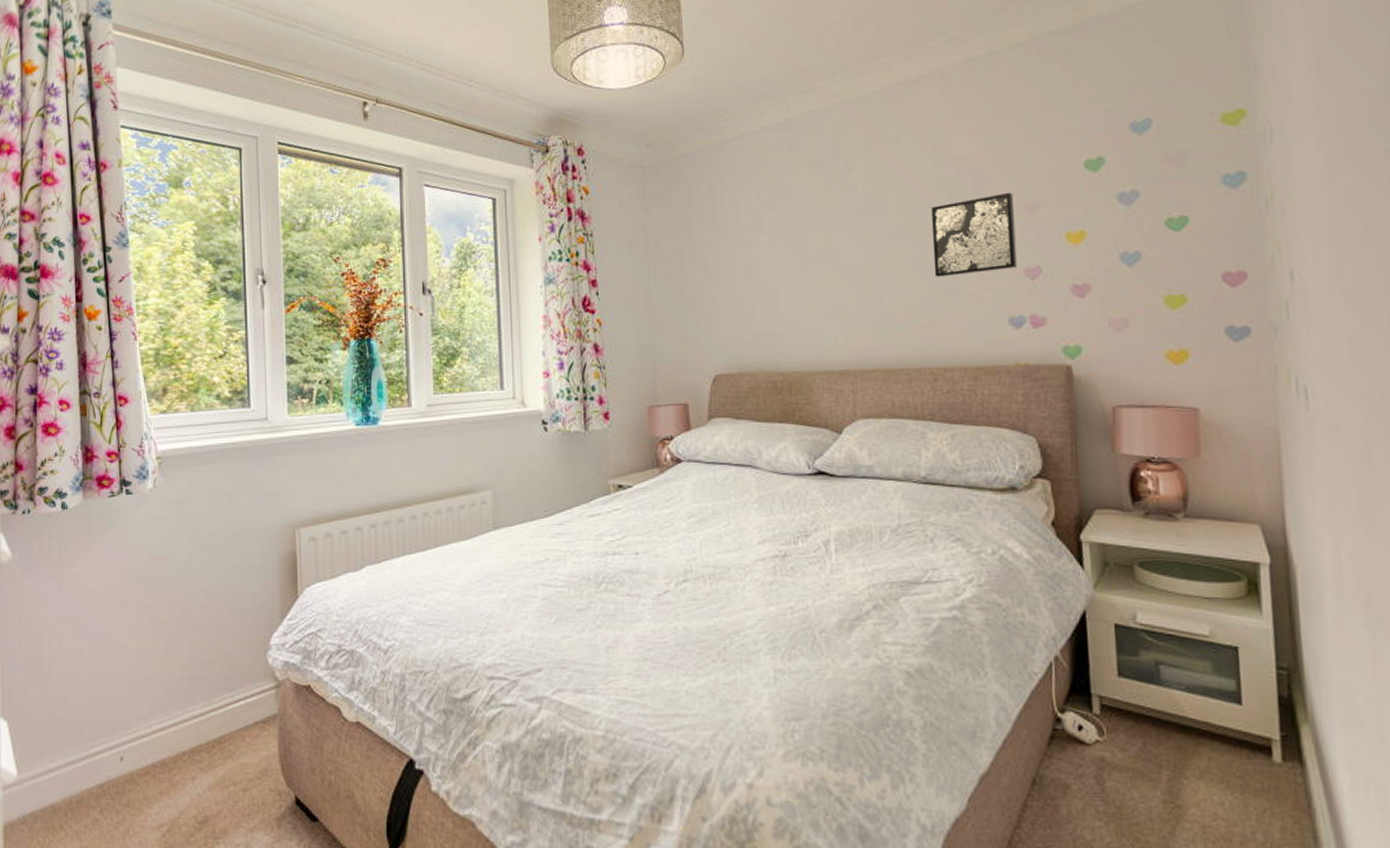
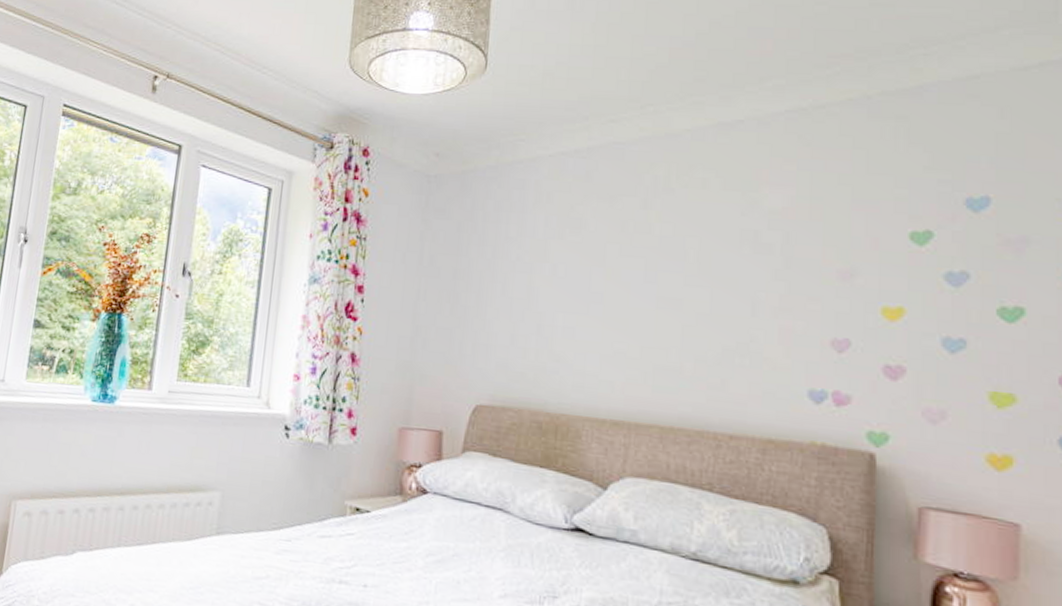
wall art: present [931,192,1018,277] -> none [729,254,826,338]

